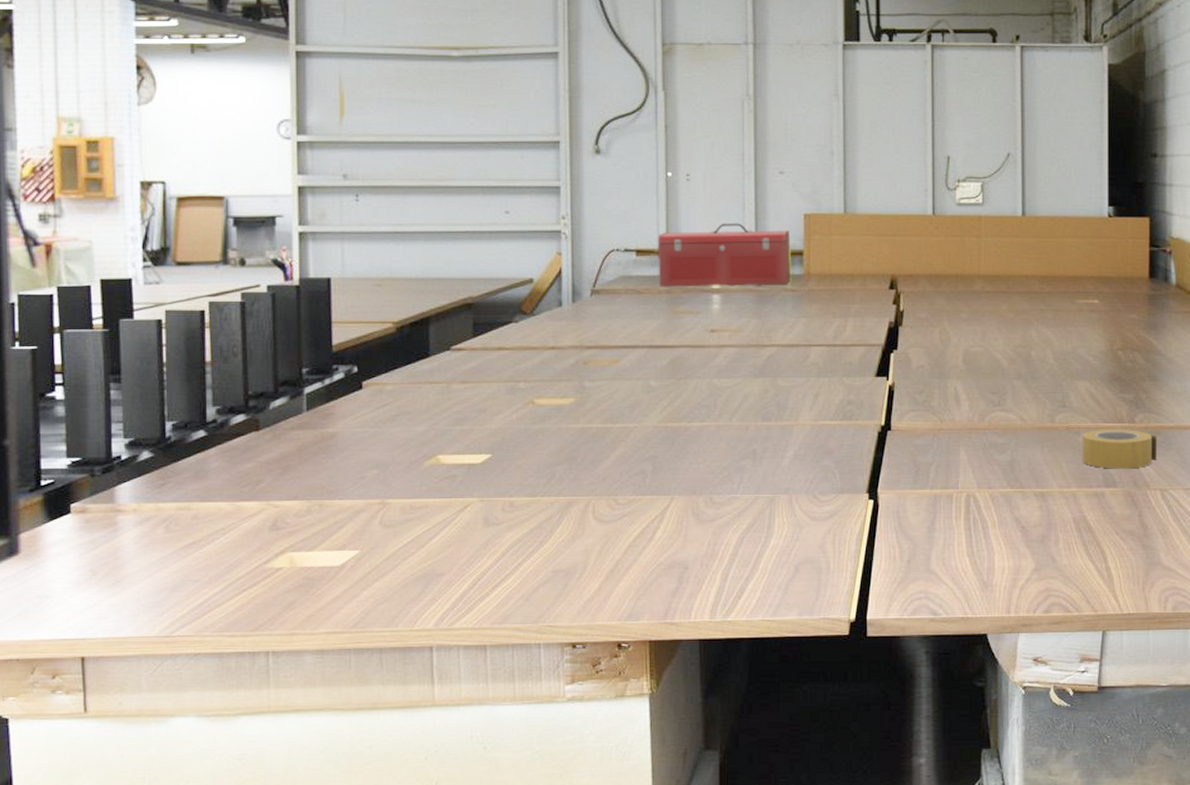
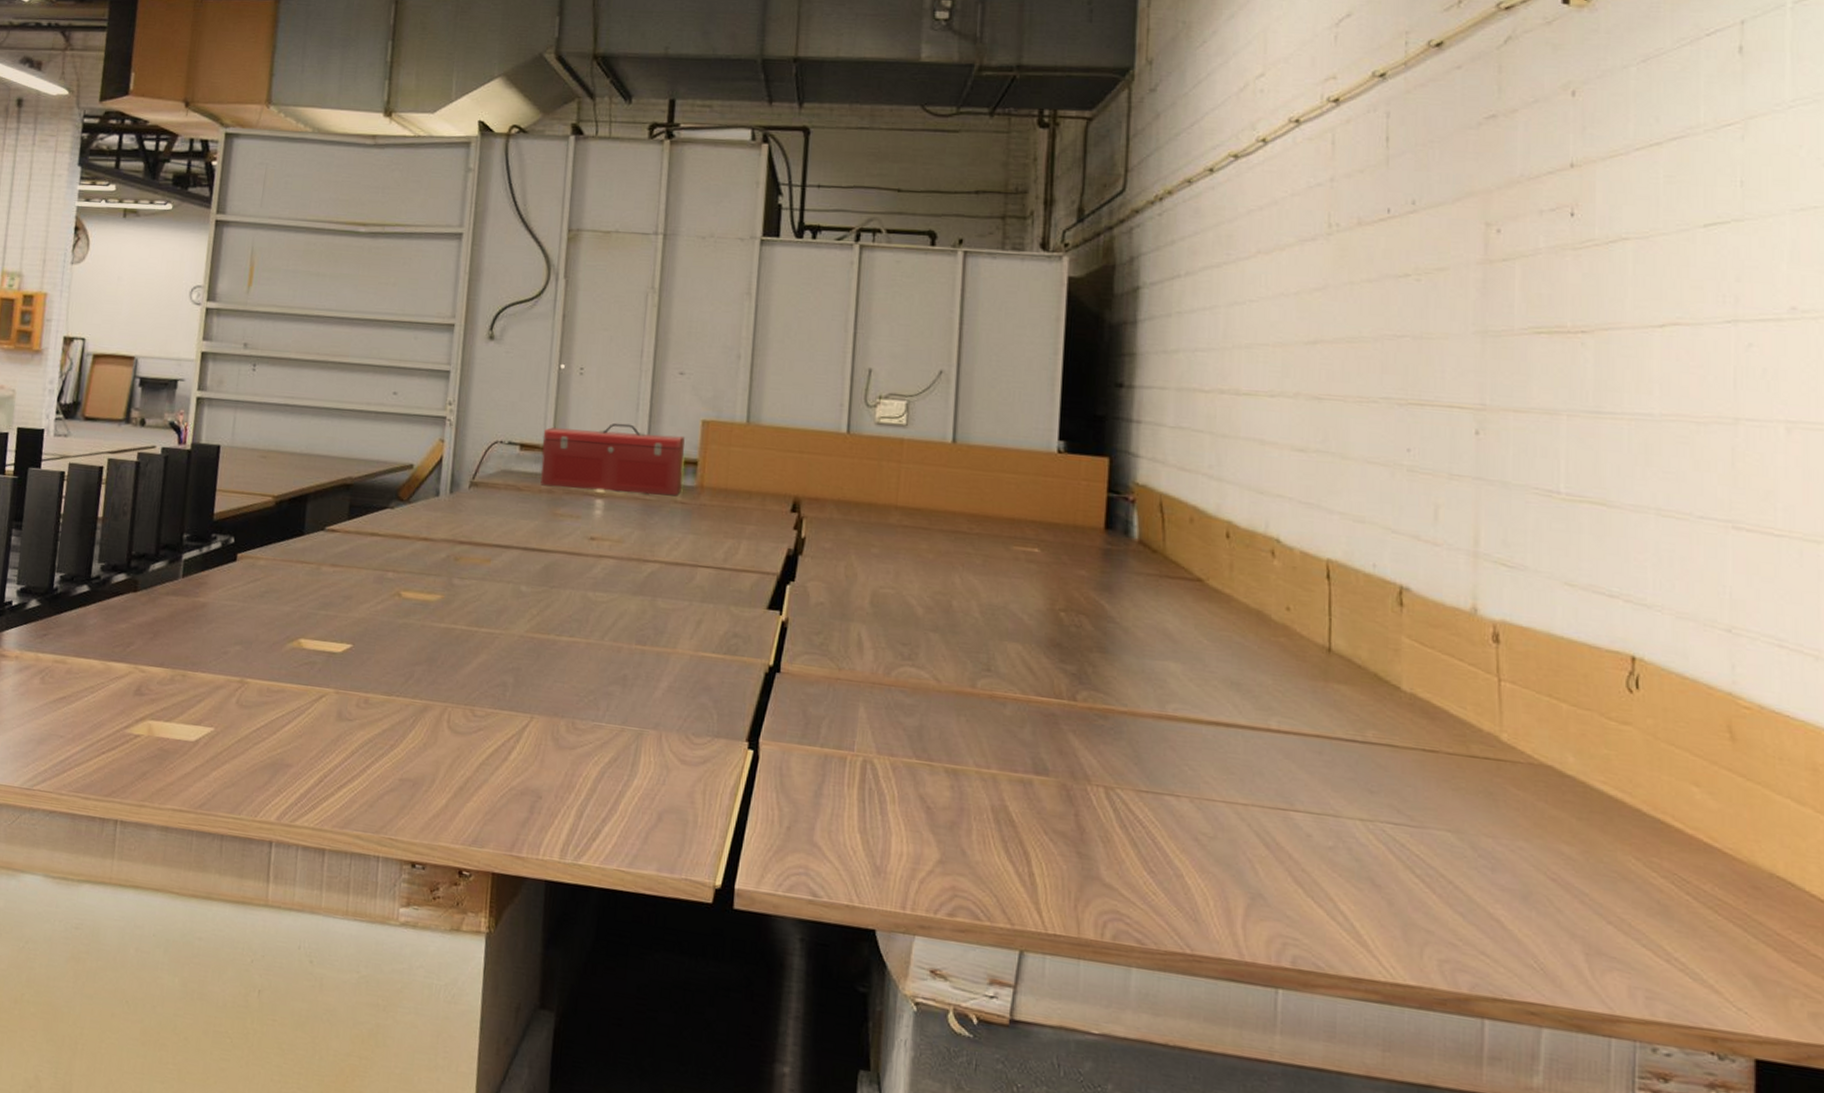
adhesive tape: present [1082,428,1157,469] -> none [1006,703,1103,757]

